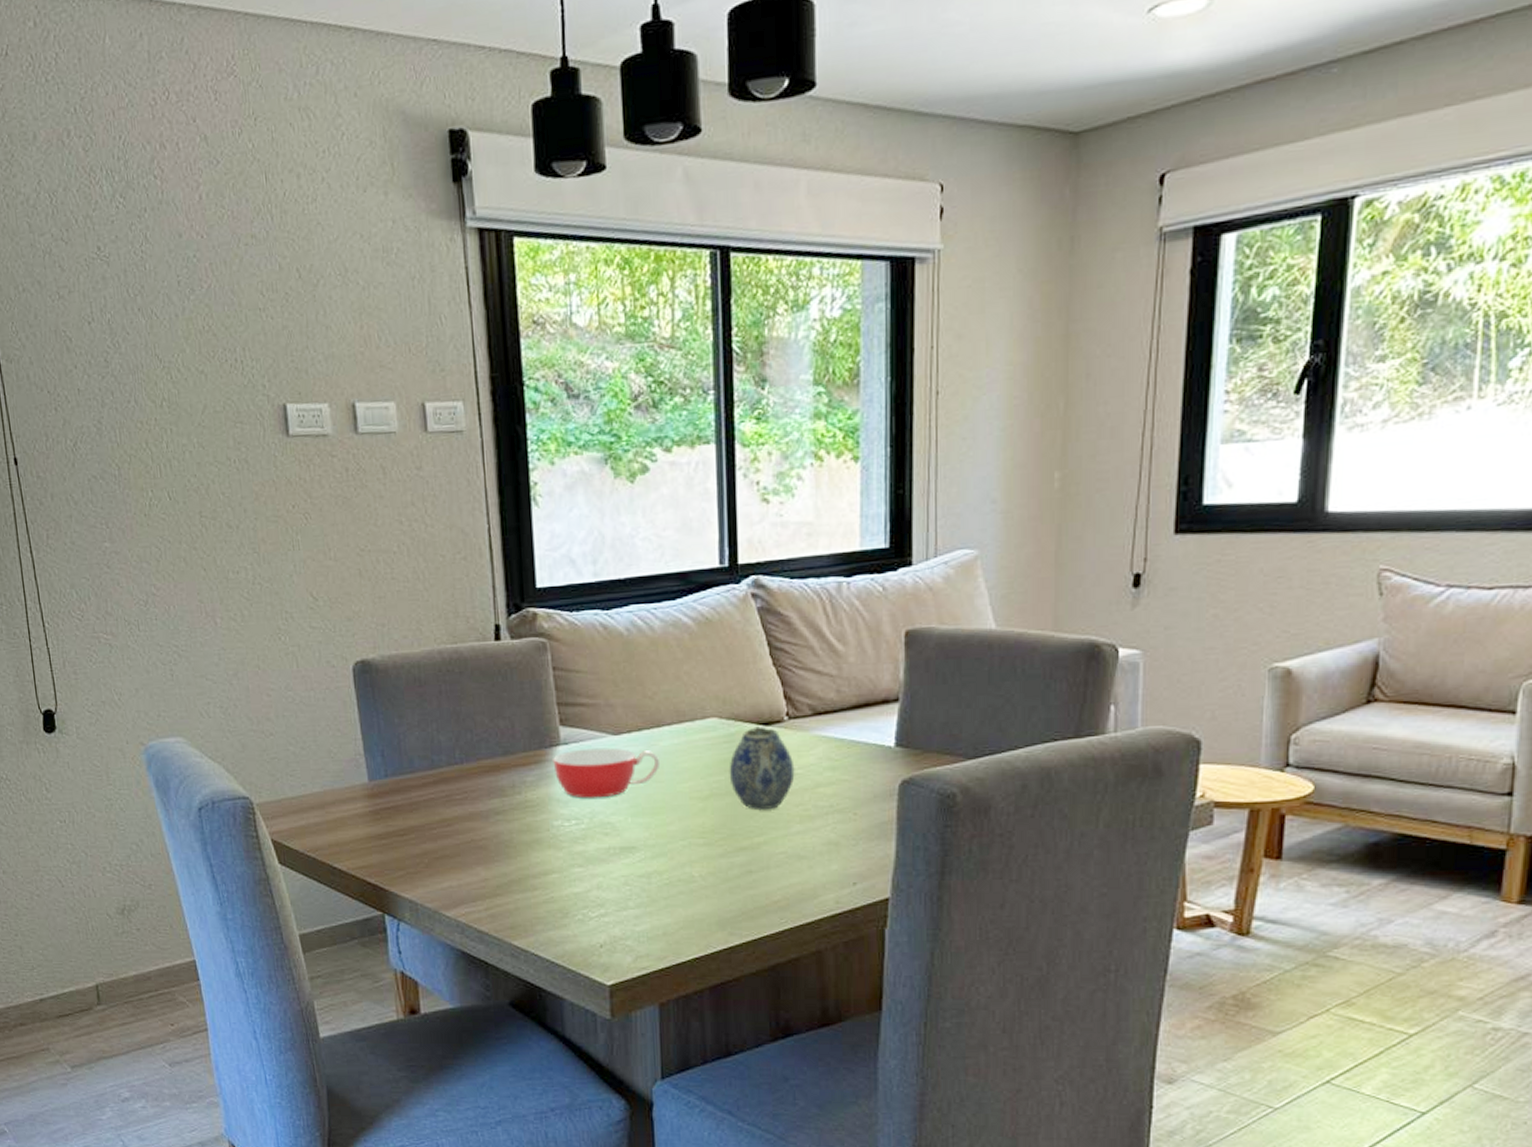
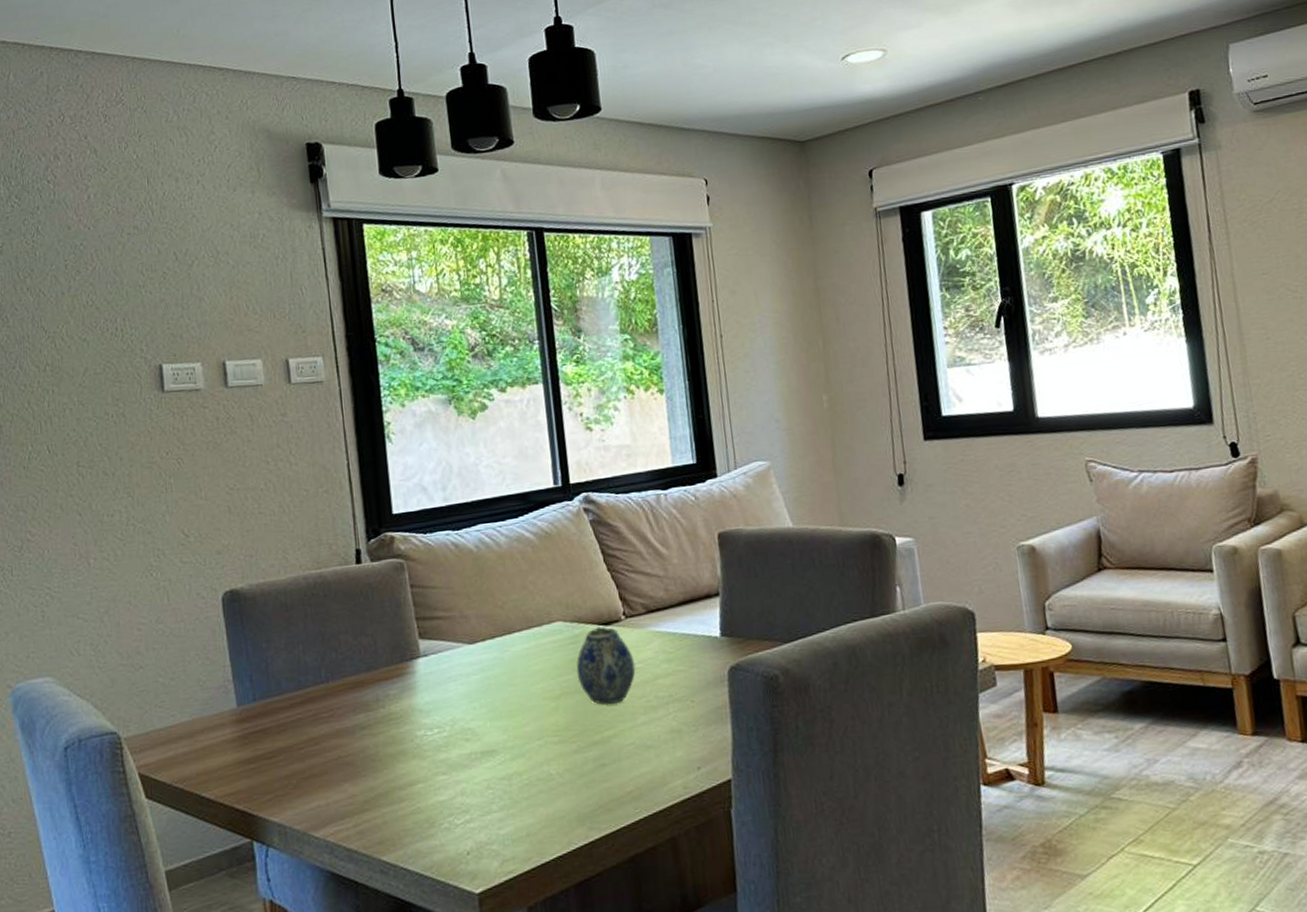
bowl: present [553,747,661,798] -> none [414,656,514,707]

